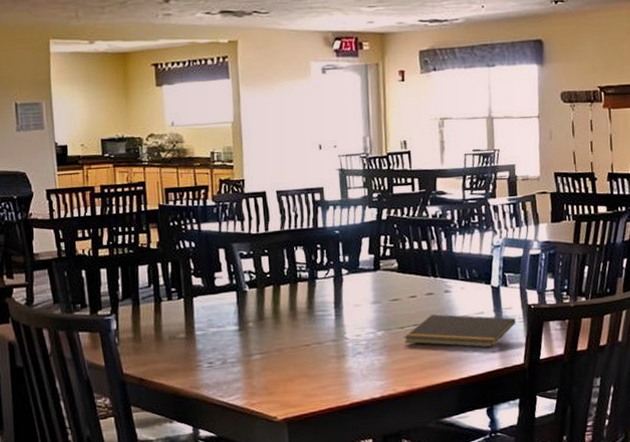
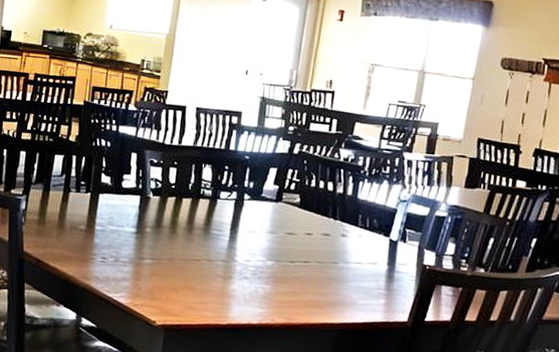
notepad: present [404,314,516,348] -> none [292,255,408,300]

